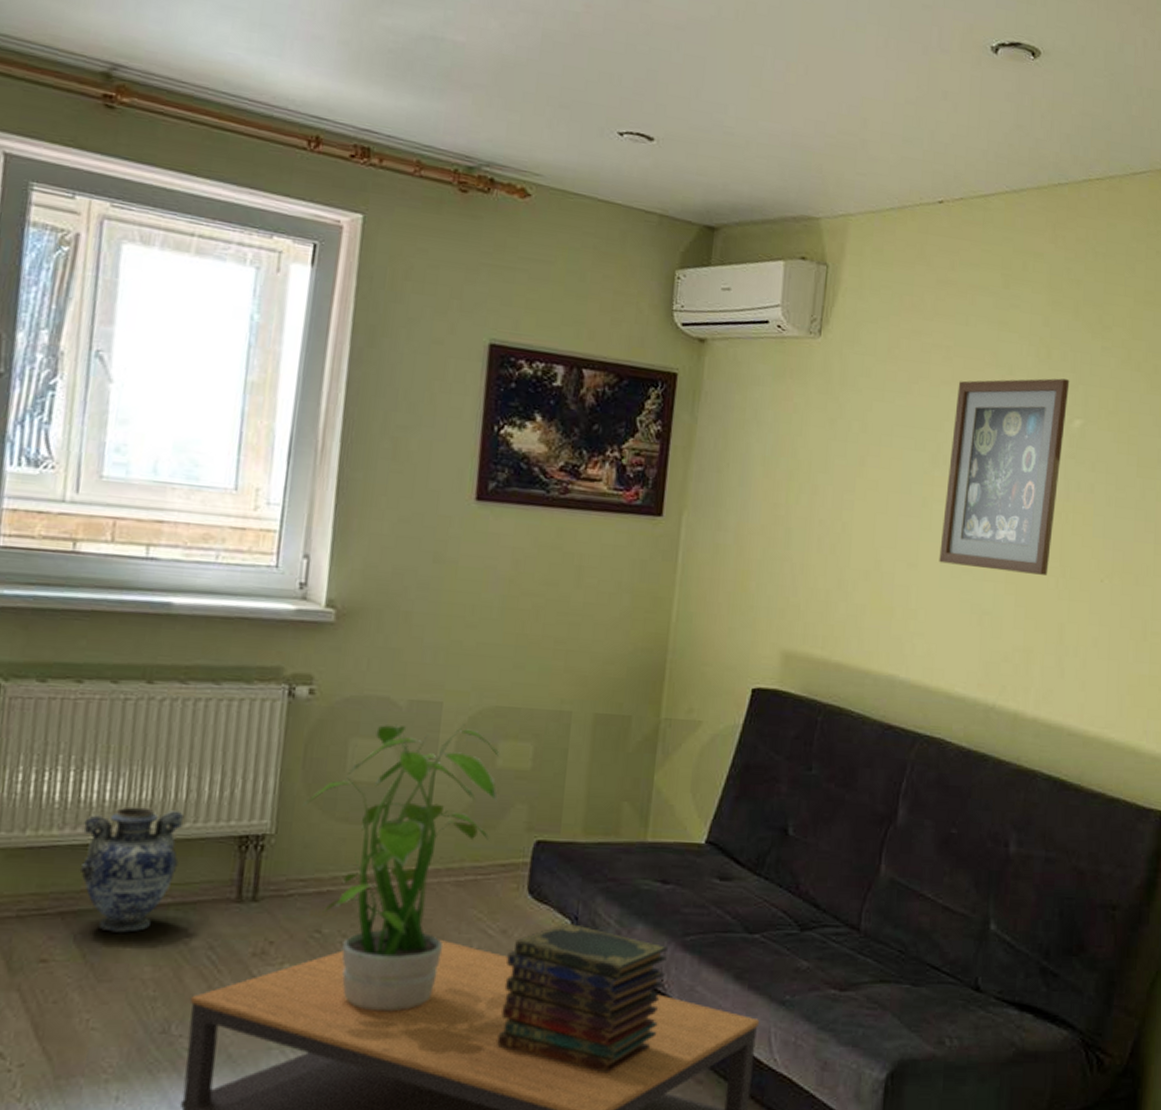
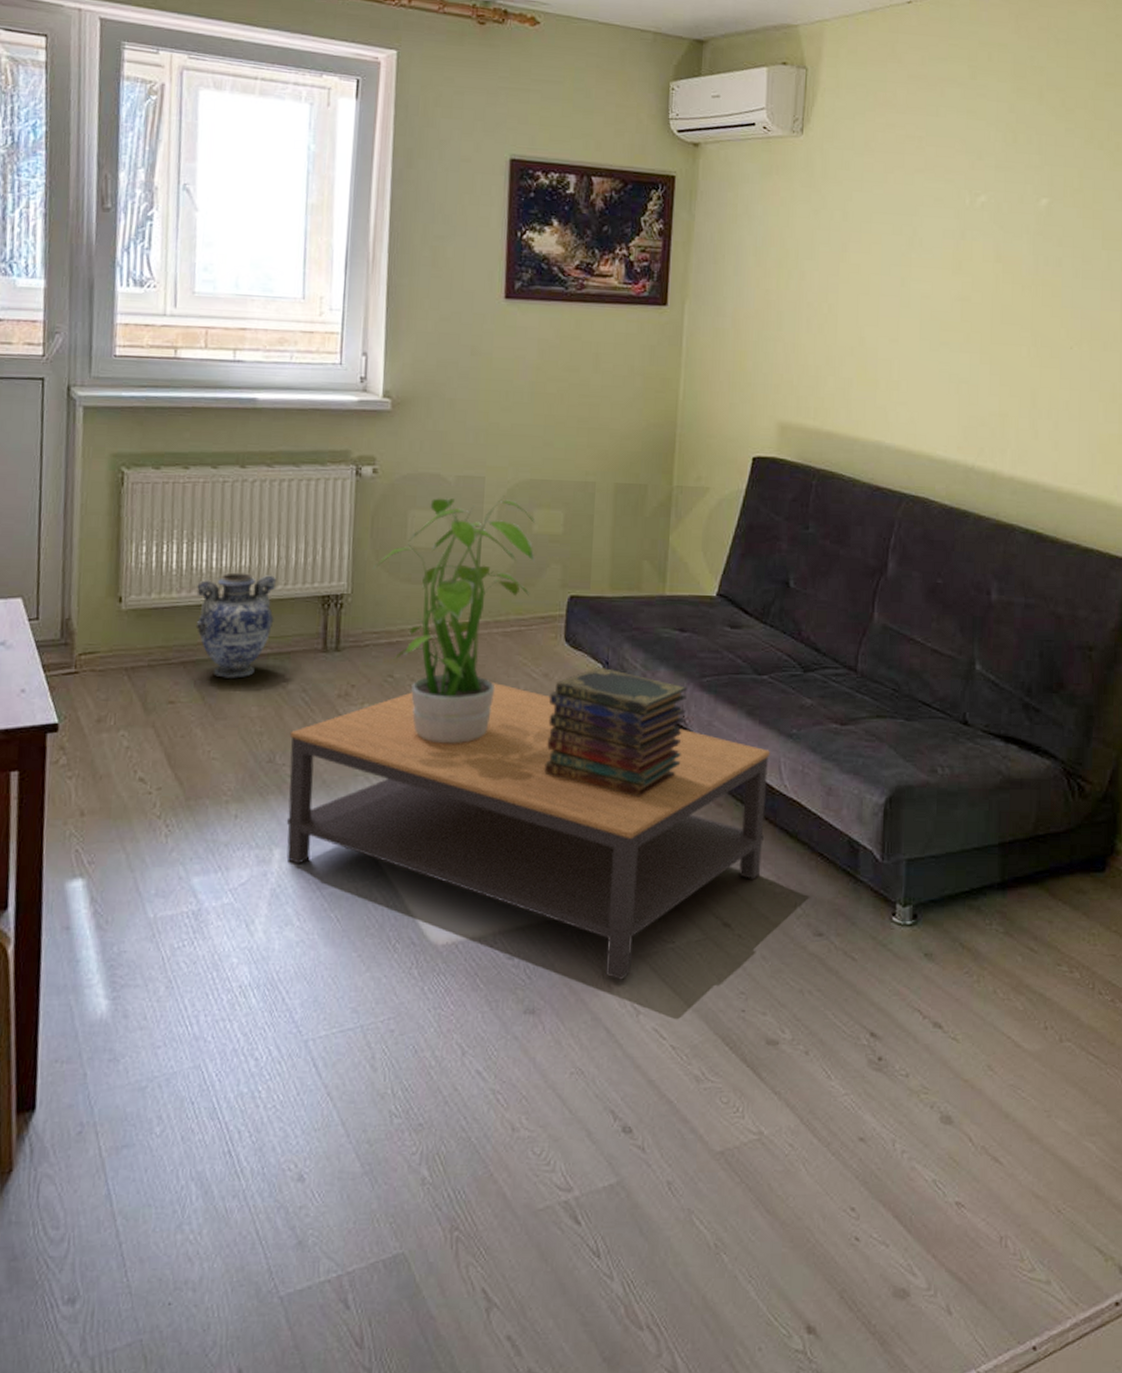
wall art: present [939,378,1070,575] -> none [918,160,1036,345]

